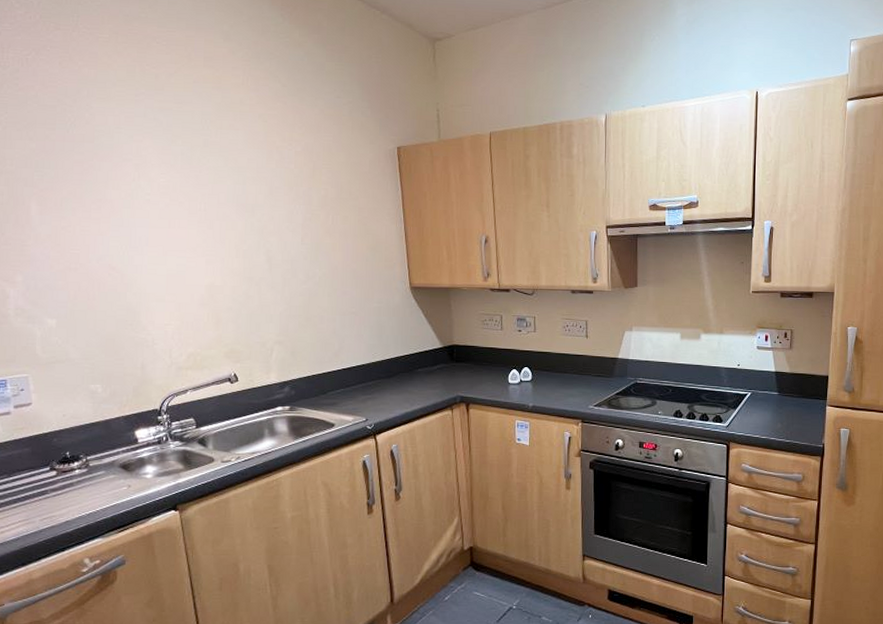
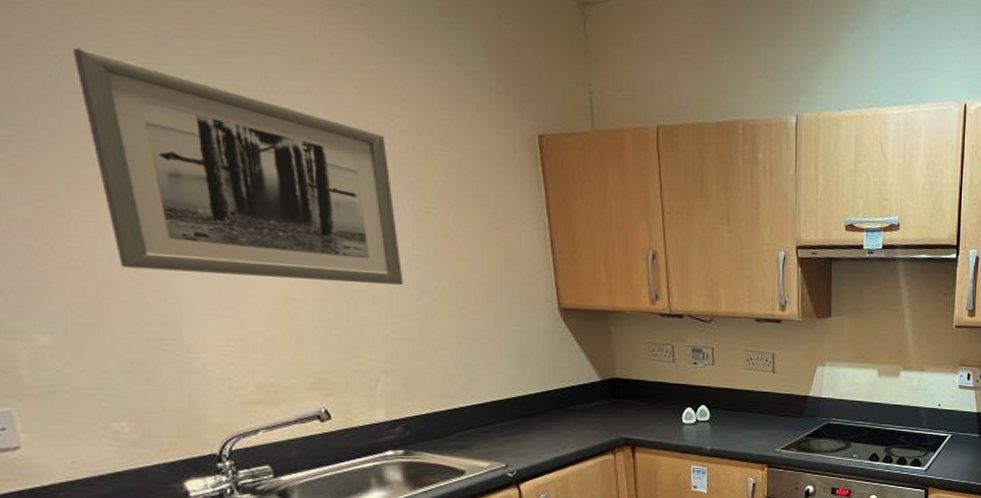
wall art: none [83,110,294,273] -> present [73,47,404,286]

